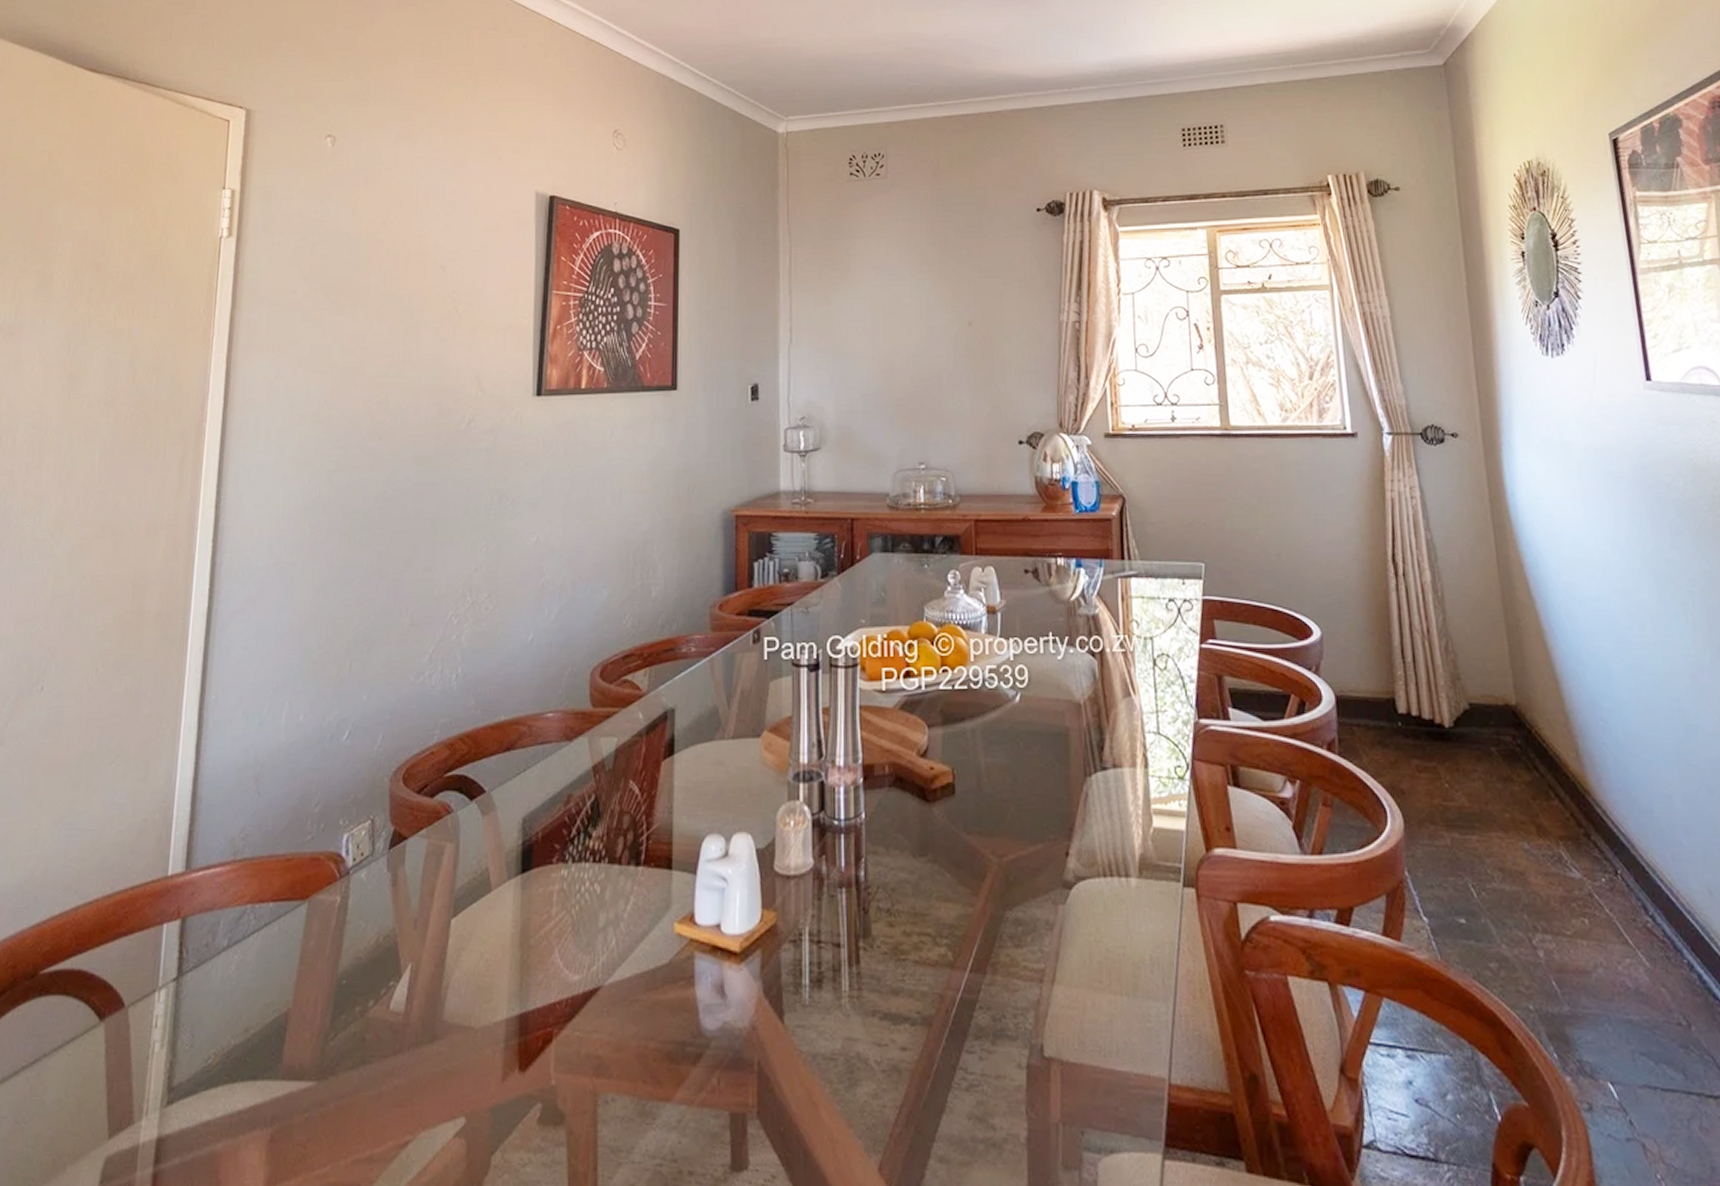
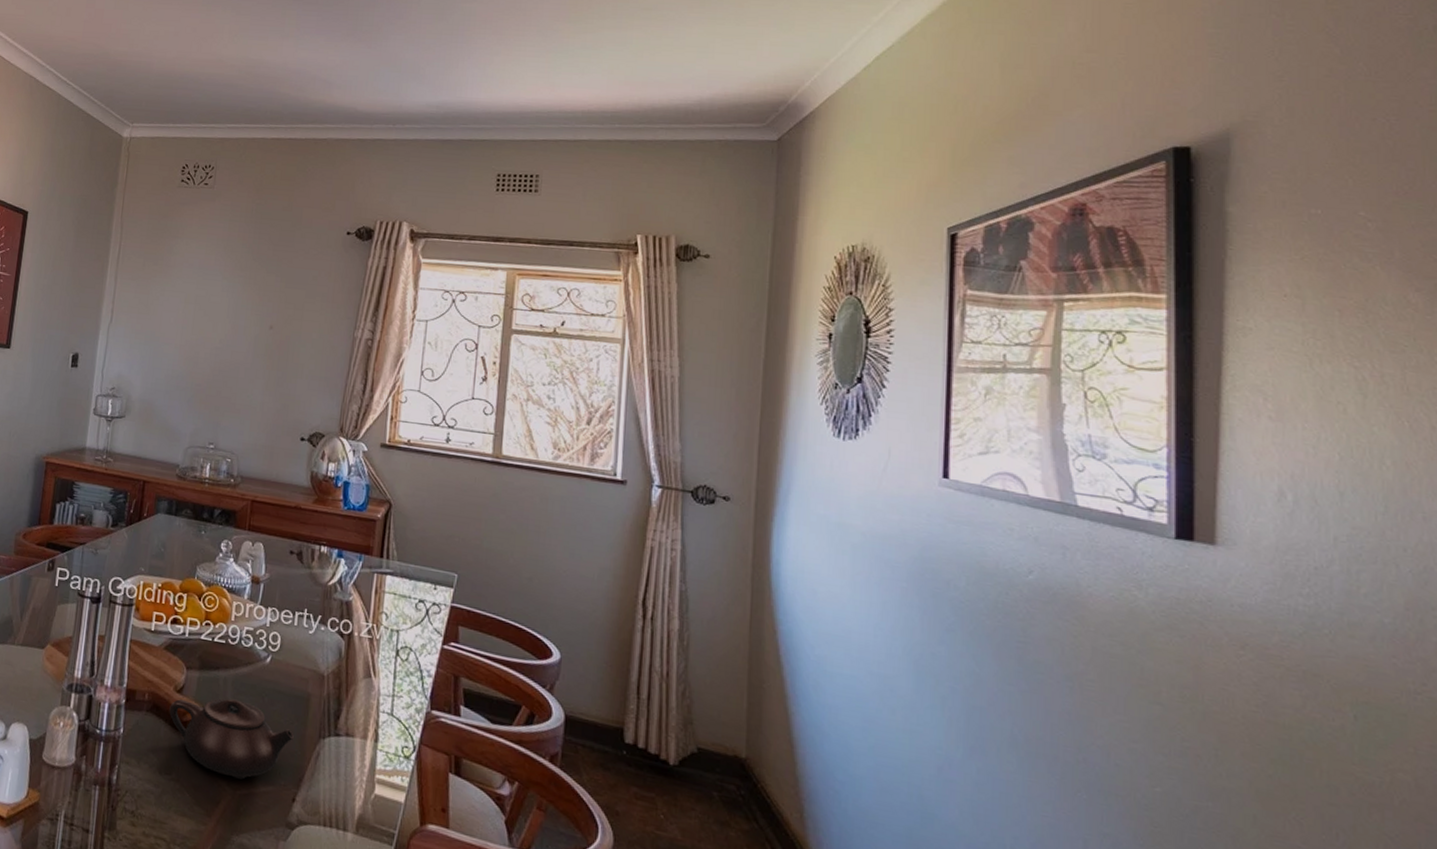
teapot: none [915,751,1057,843] -> present [169,698,294,780]

